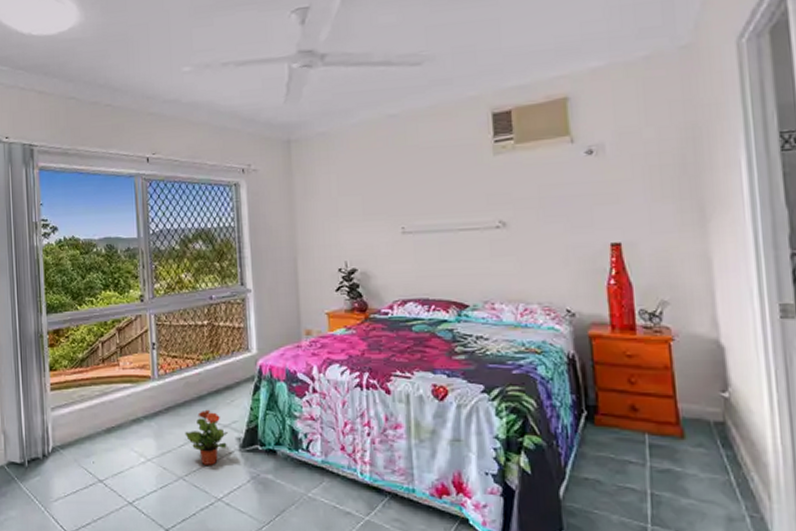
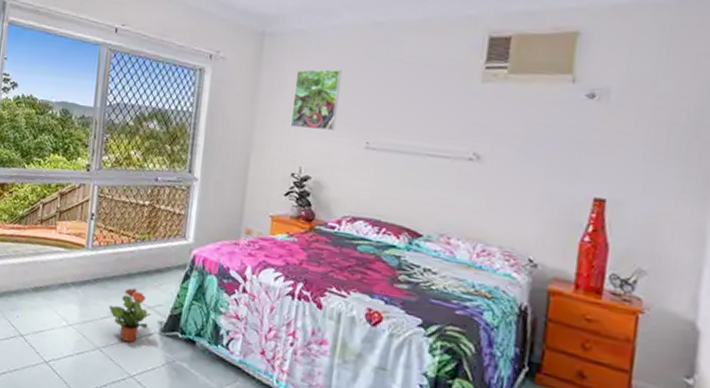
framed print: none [326,164,371,225] -> present [290,69,342,131]

